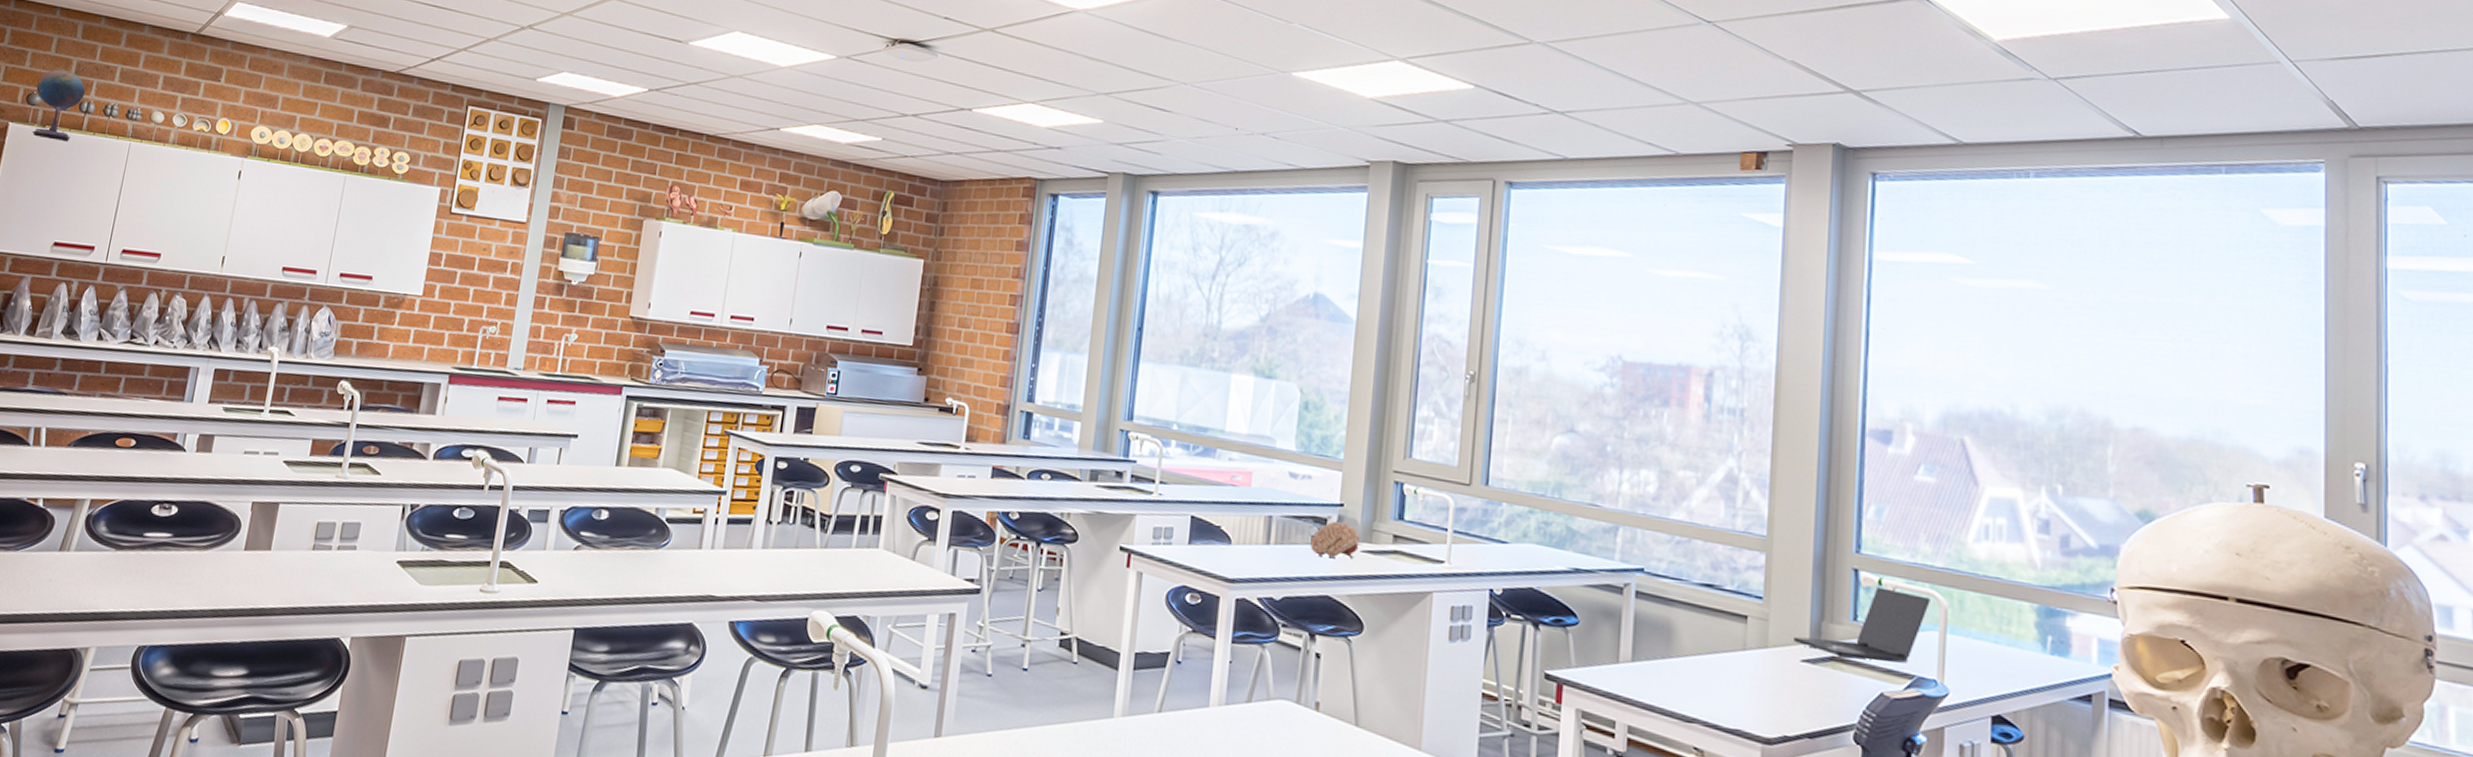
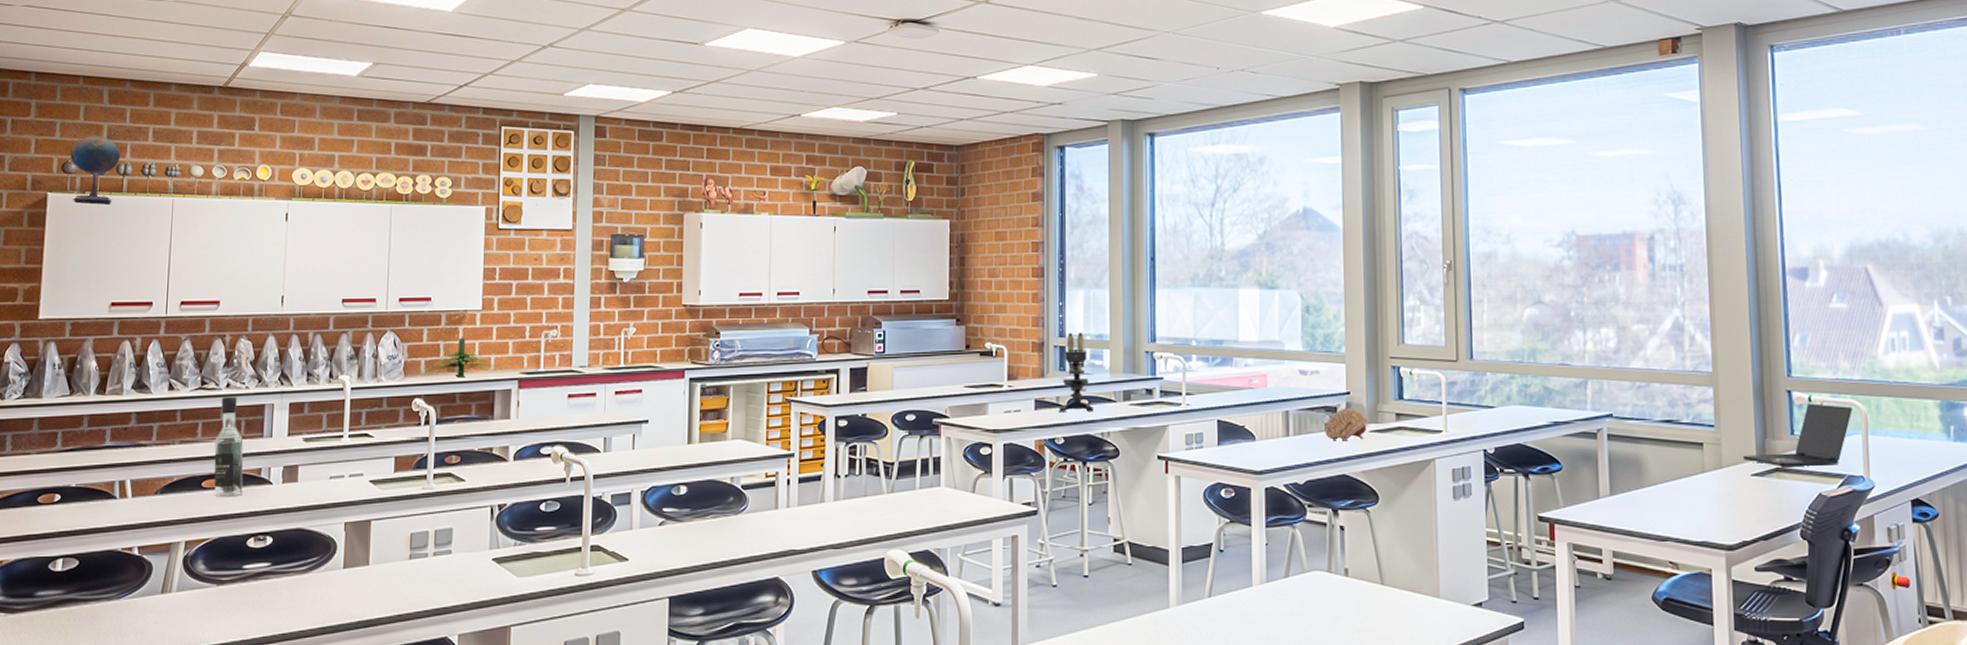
bottle: none [126,354,164,460] -> present [214,396,244,497]
plant: none [348,323,434,365] -> present [418,338,501,378]
microscope: none [1017,399,1056,489] -> present [1059,332,1094,413]

